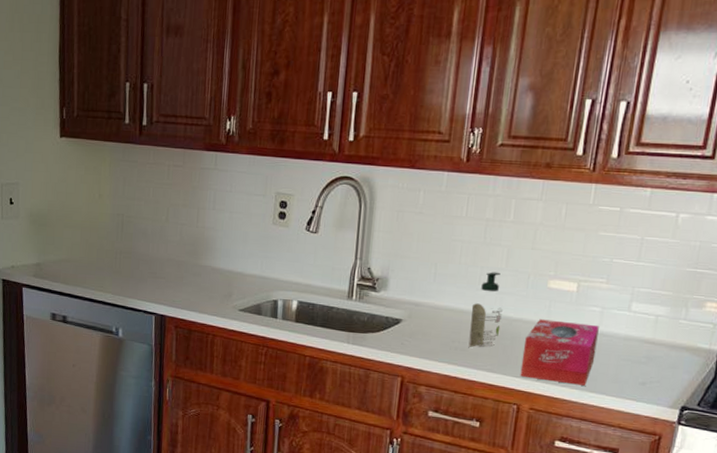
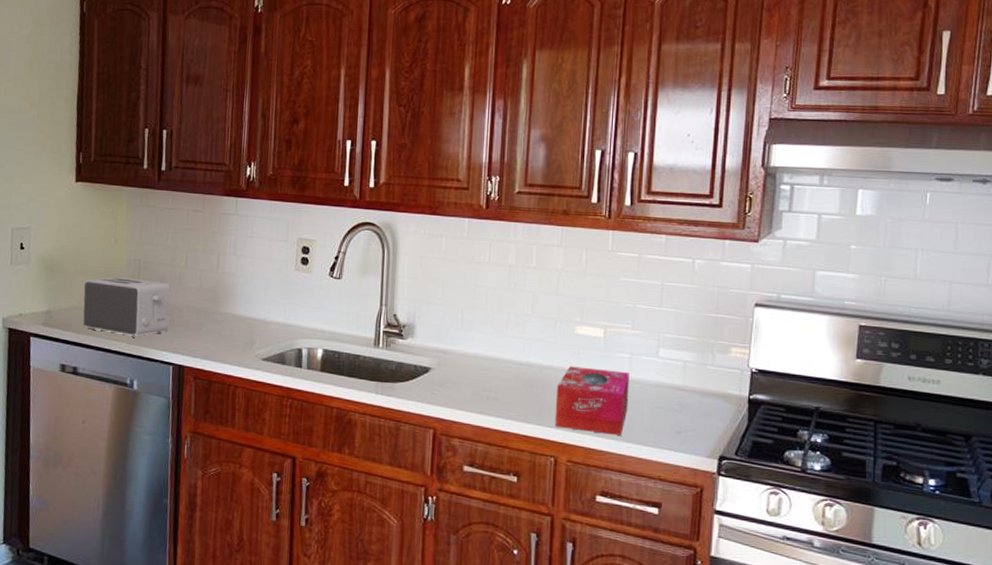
toaster: none [70,231,152,289] -> present [83,277,171,337]
soap dispenser: present [468,272,503,348] -> none [500,318,532,397]

